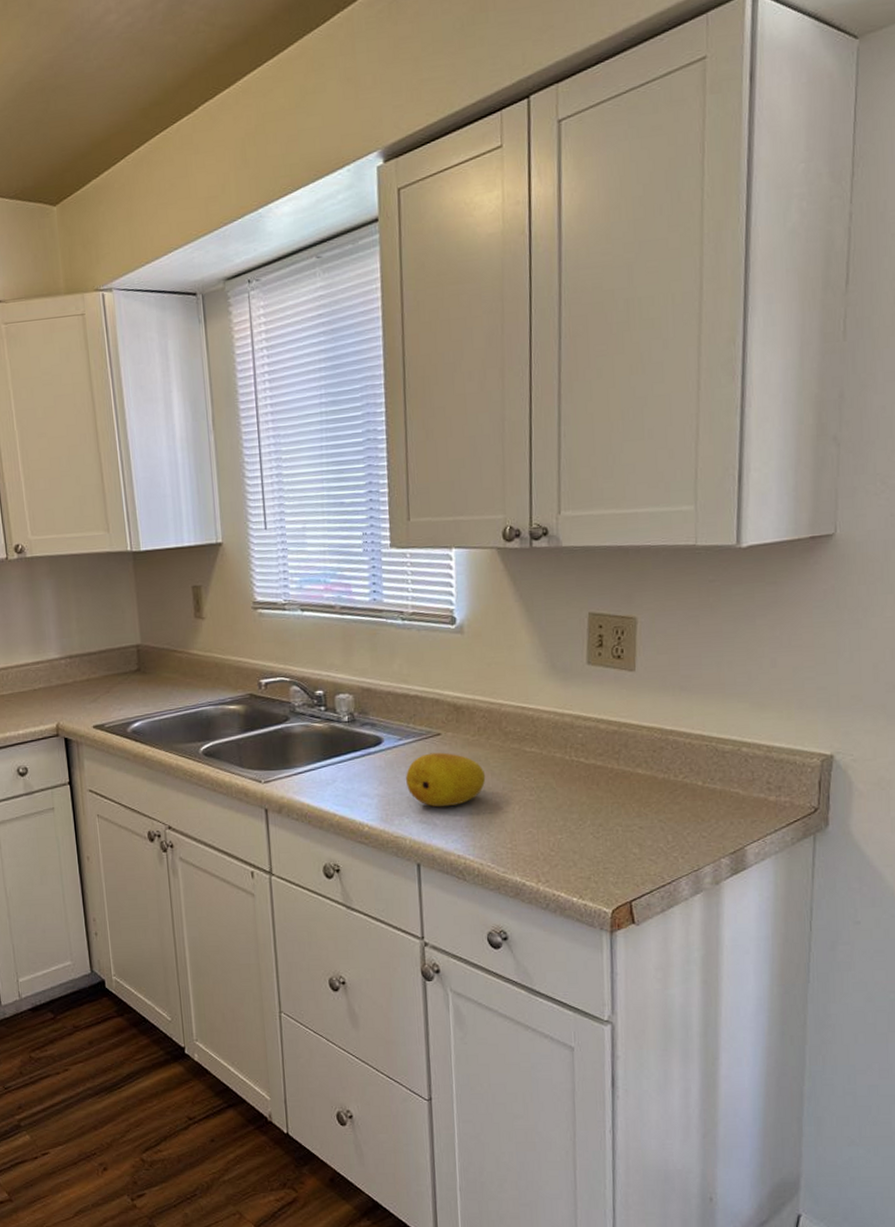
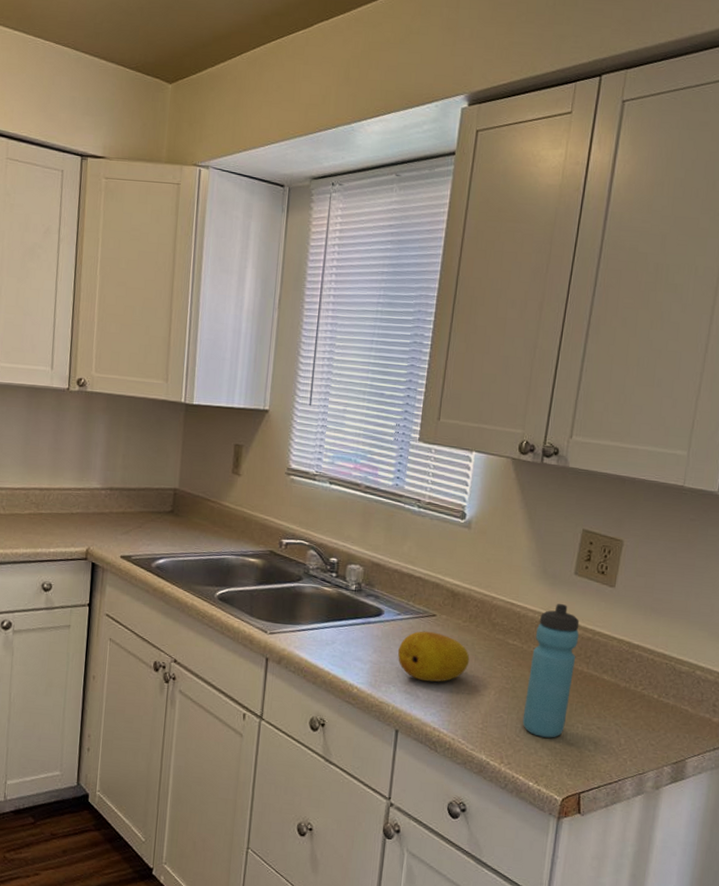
water bottle: none [554,699,604,848] -> present [522,604,580,738]

